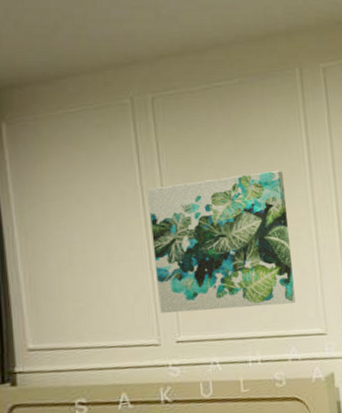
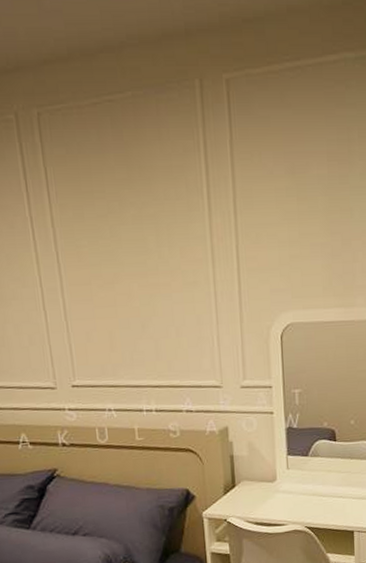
wall art: present [146,171,295,313] -> none [36,205,191,357]

